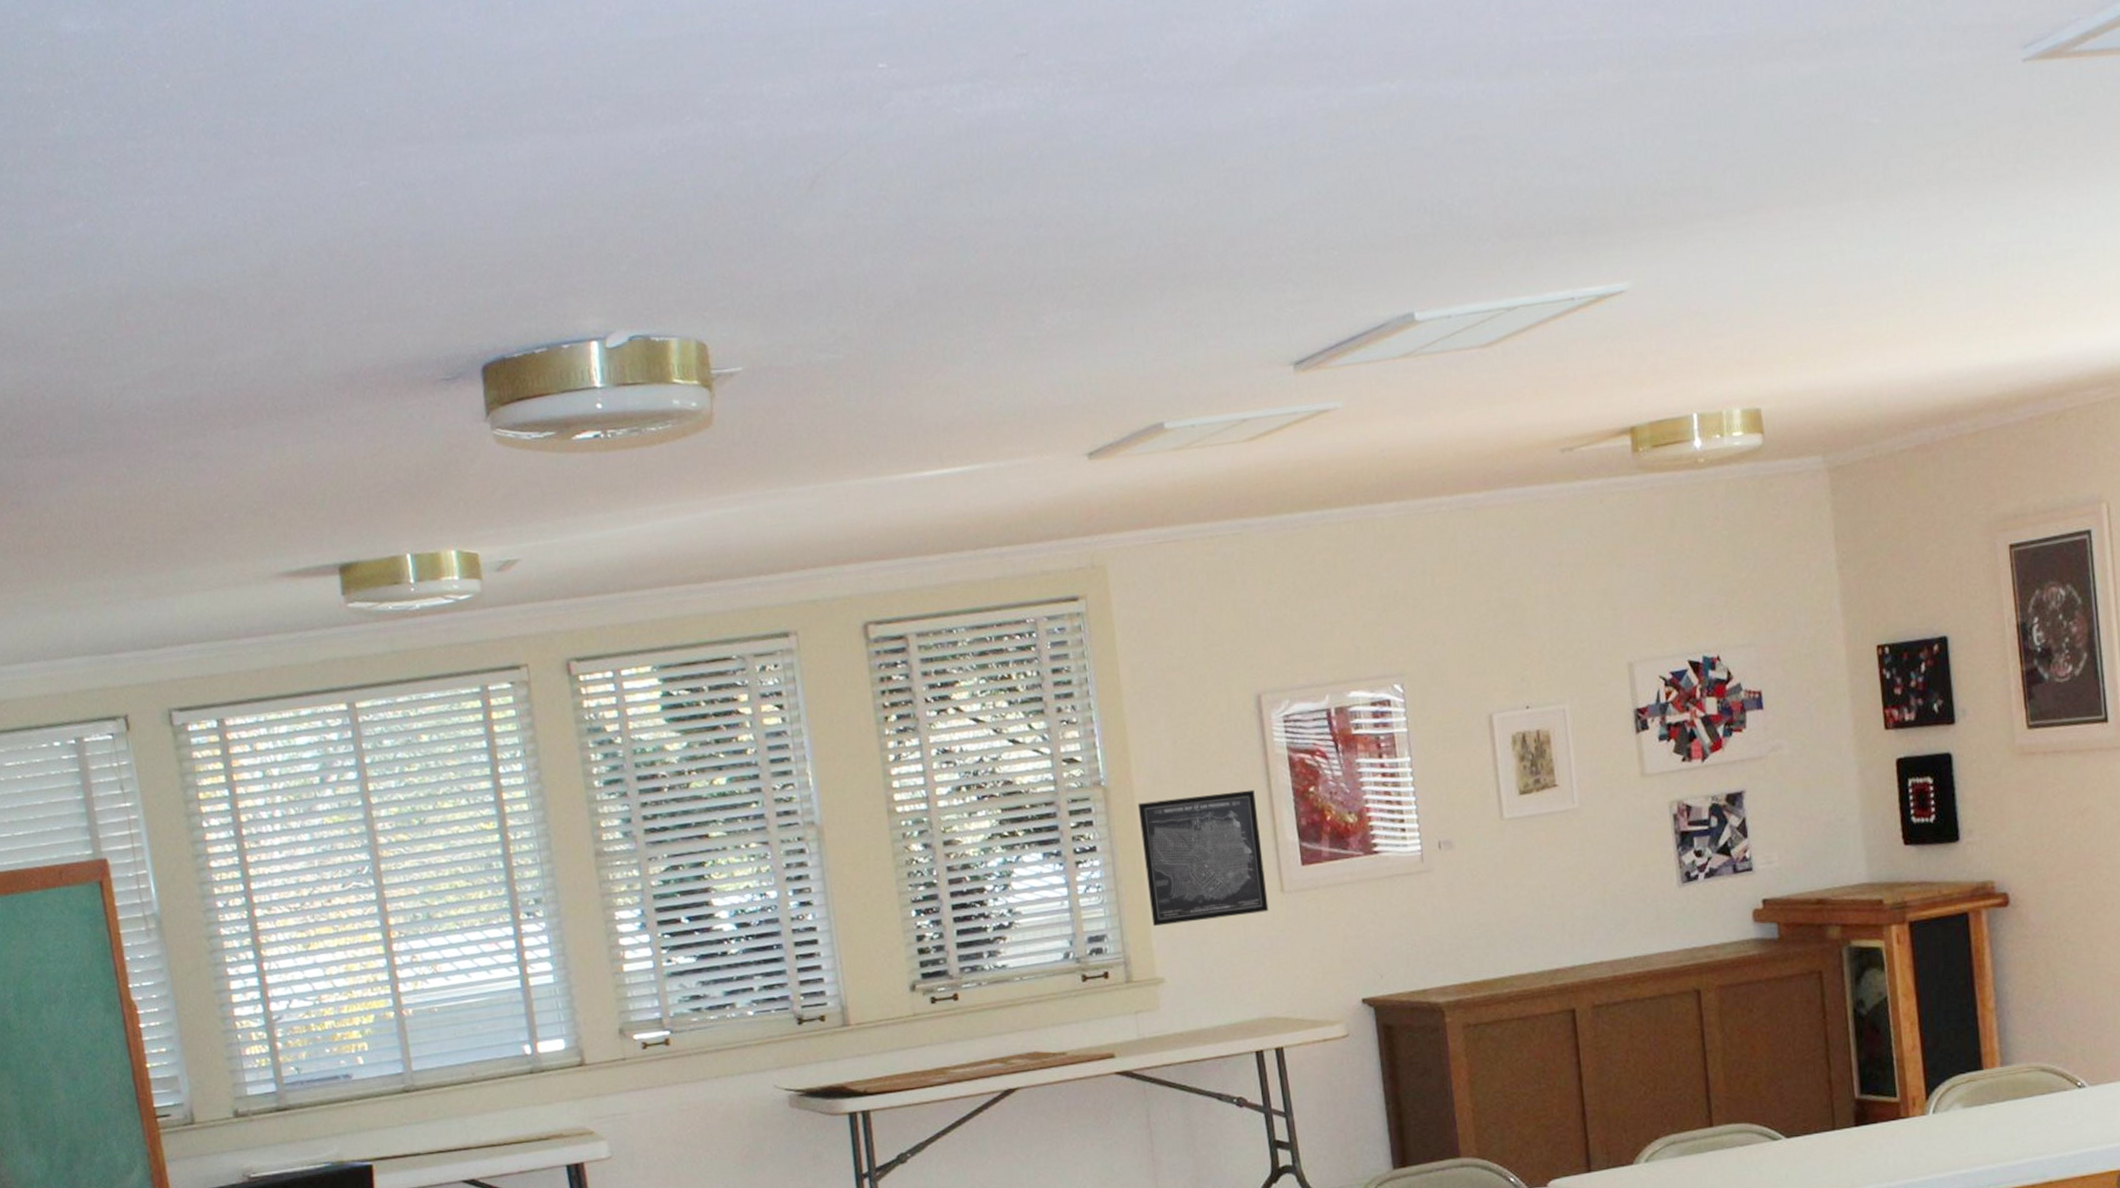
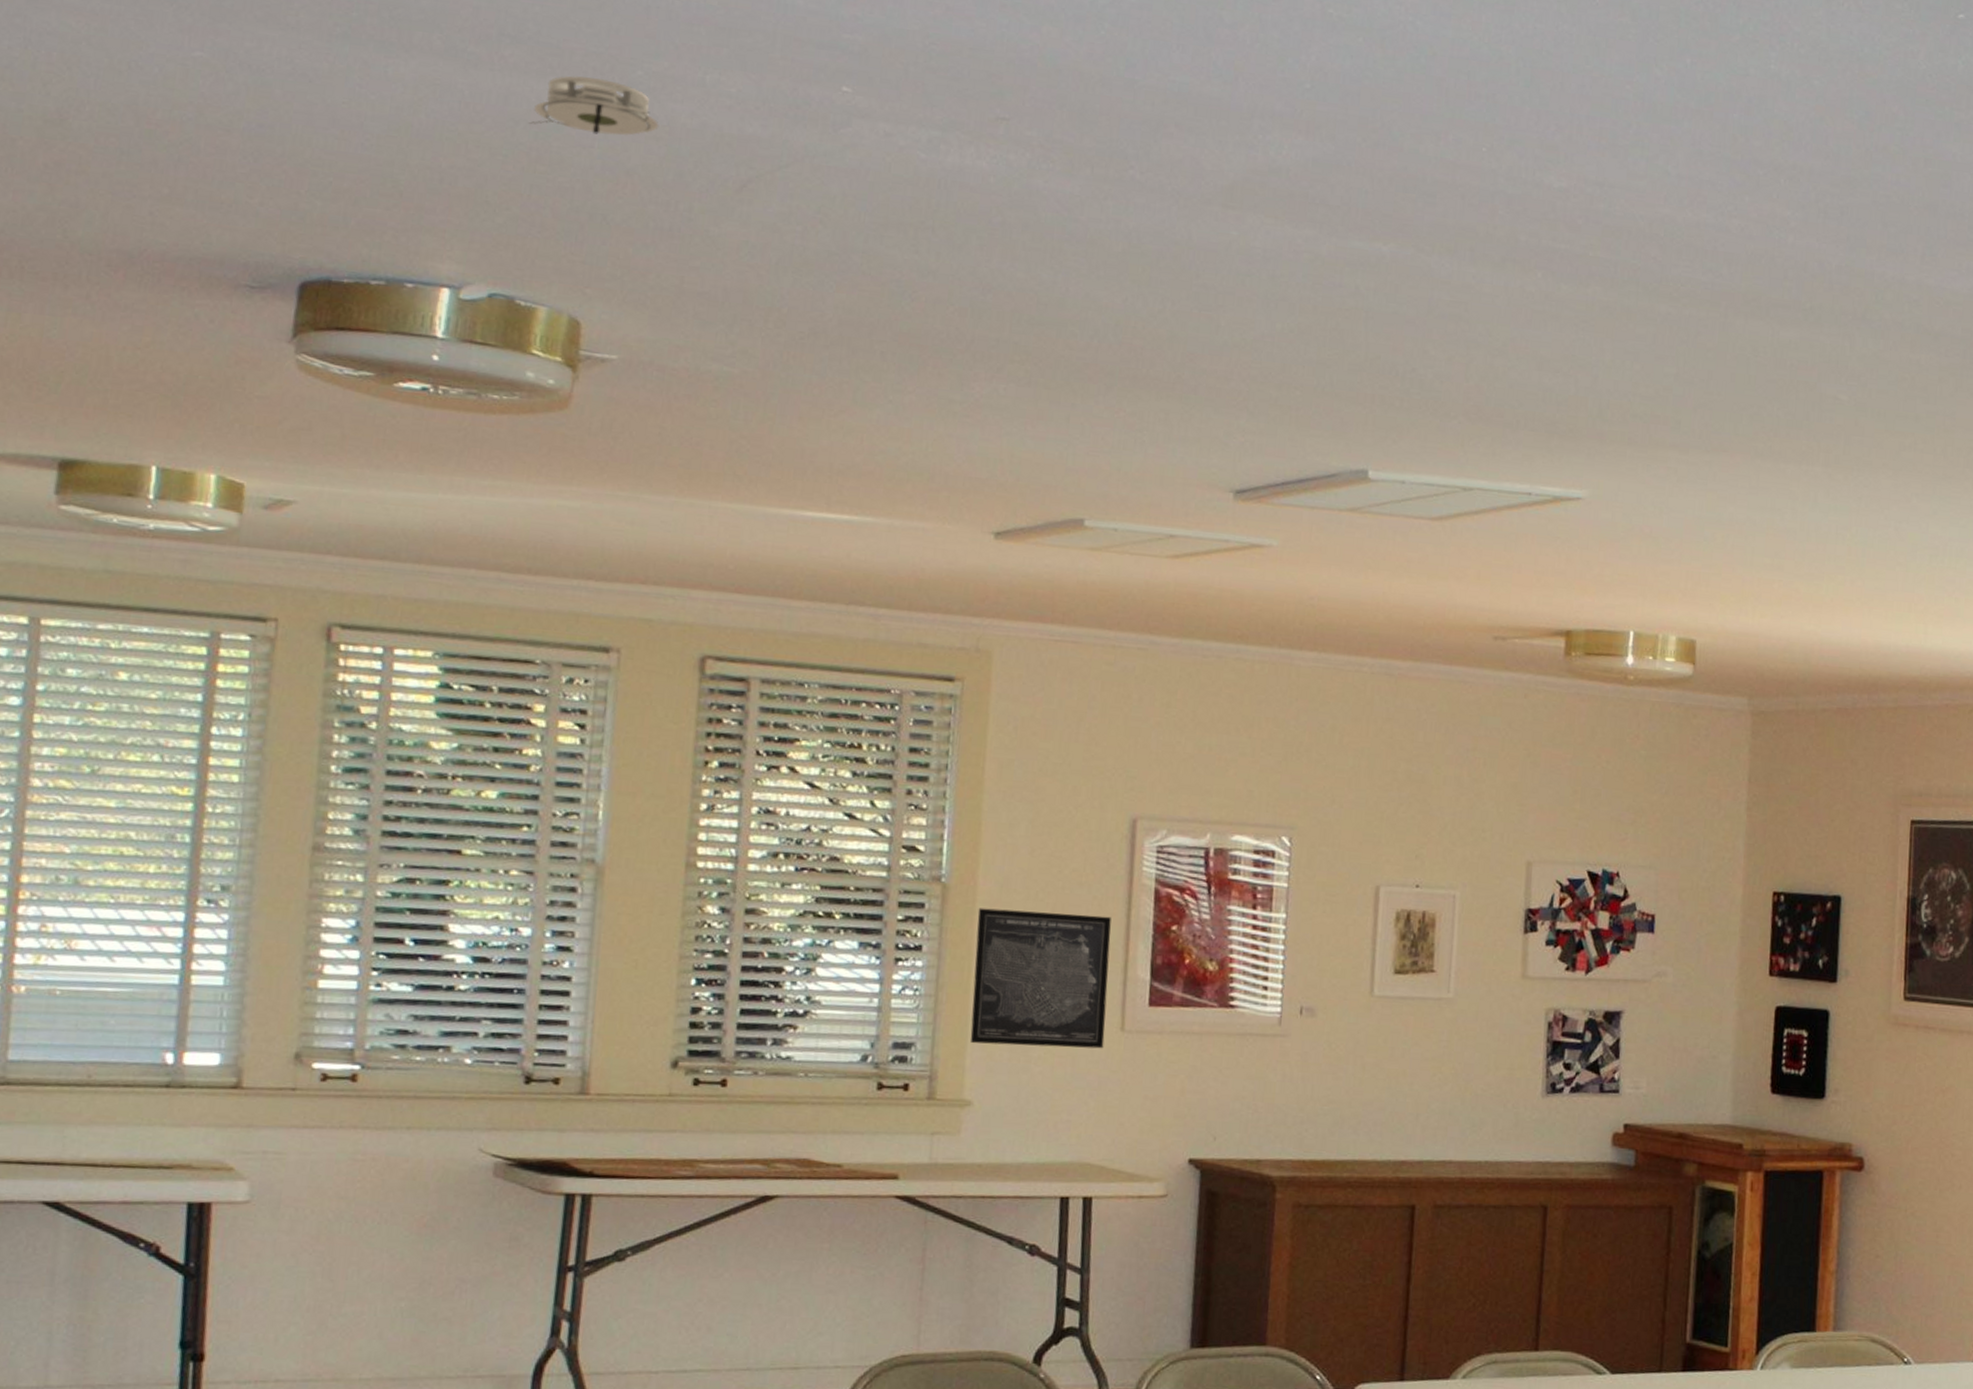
smoke detector: none [628,114,733,173] -> present [528,76,659,136]

